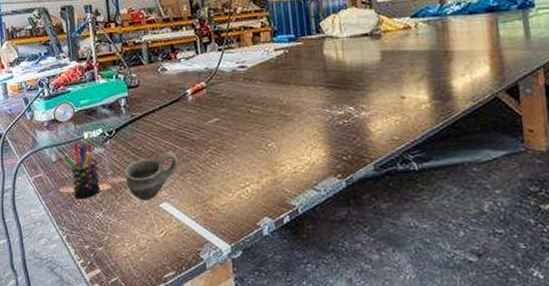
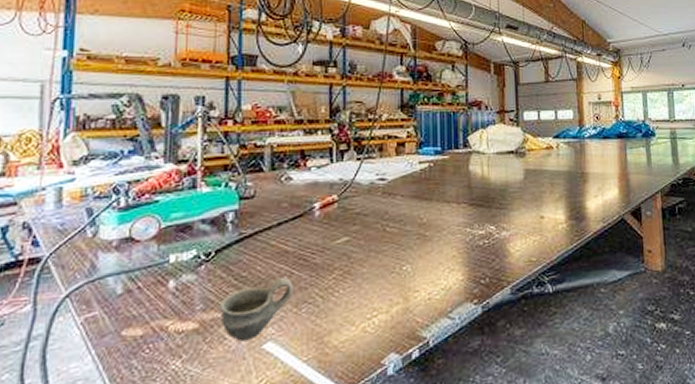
pen holder: present [64,142,101,200] -> none [135,267,183,345]

